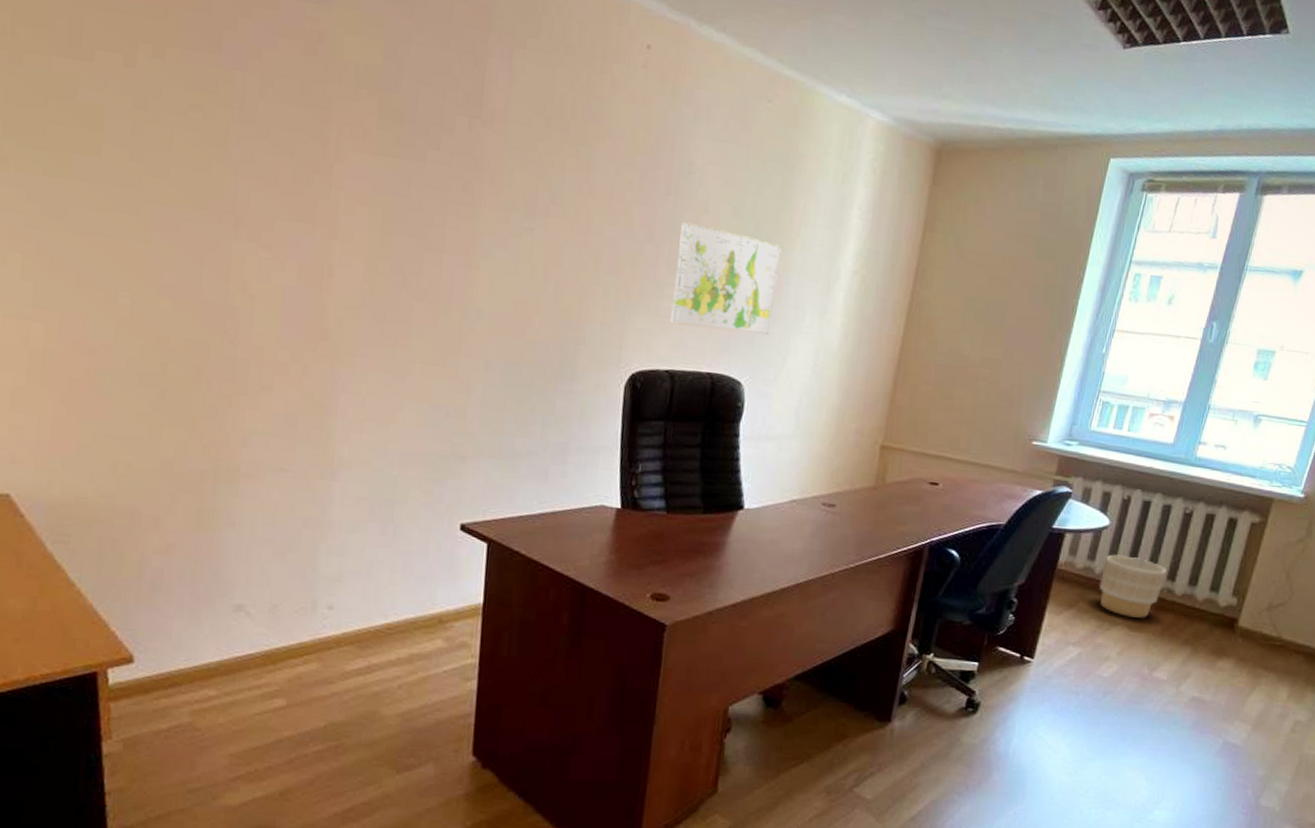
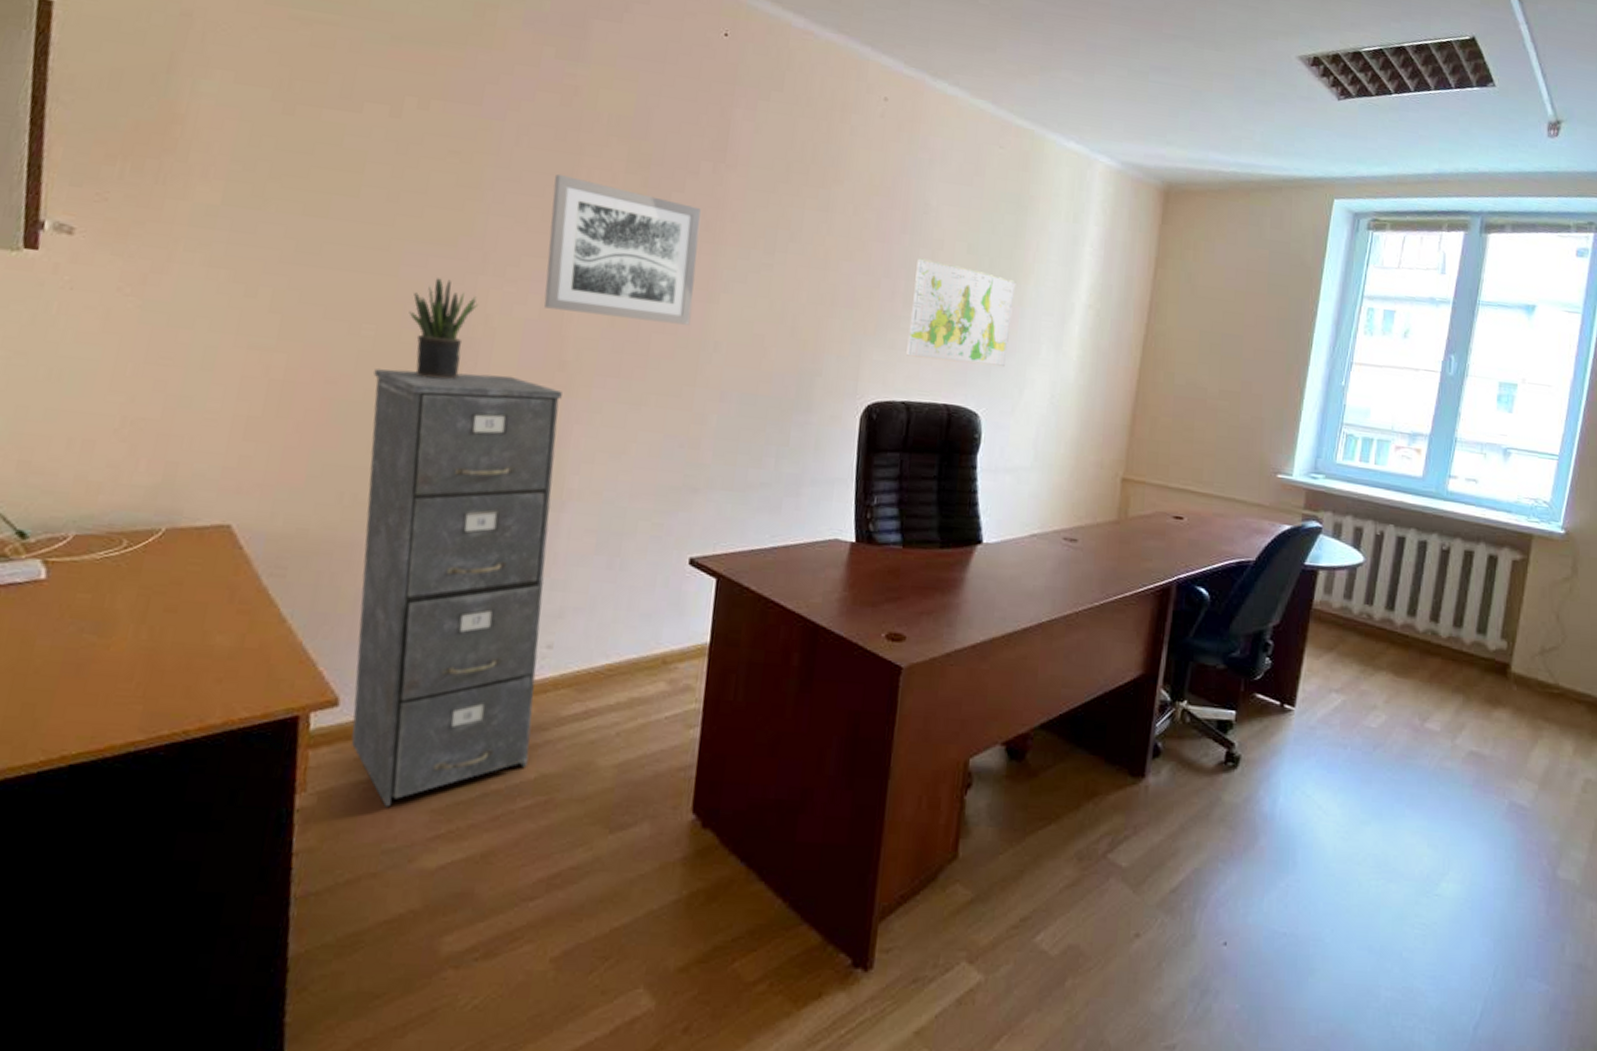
filing cabinet: none [135,338,326,753] -> present [351,369,562,808]
potted plant: none [164,243,235,349] -> present [409,278,479,380]
wall art: none [301,130,459,293] -> present [543,174,702,325]
planter: present [1099,554,1167,618] -> none [1358,593,1428,663]

